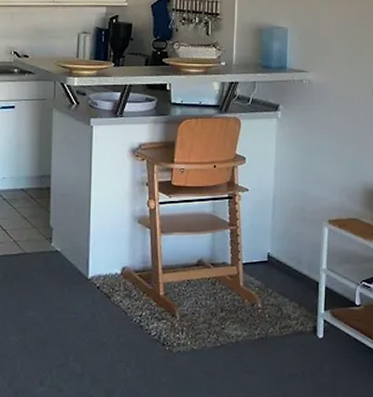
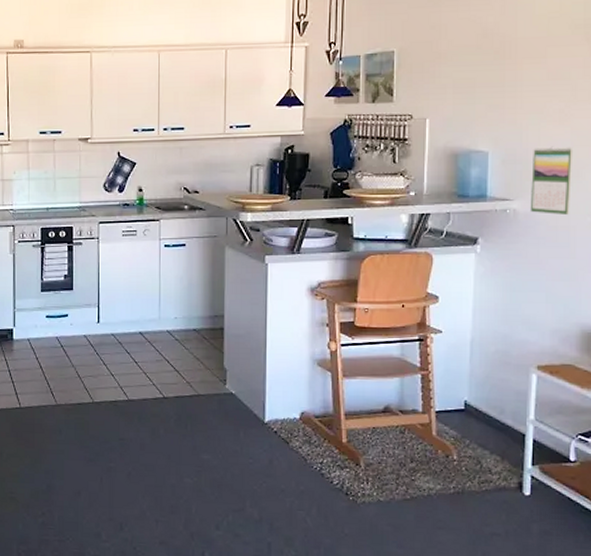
calendar: none [322,25,357,86] -> present [530,146,574,214]

